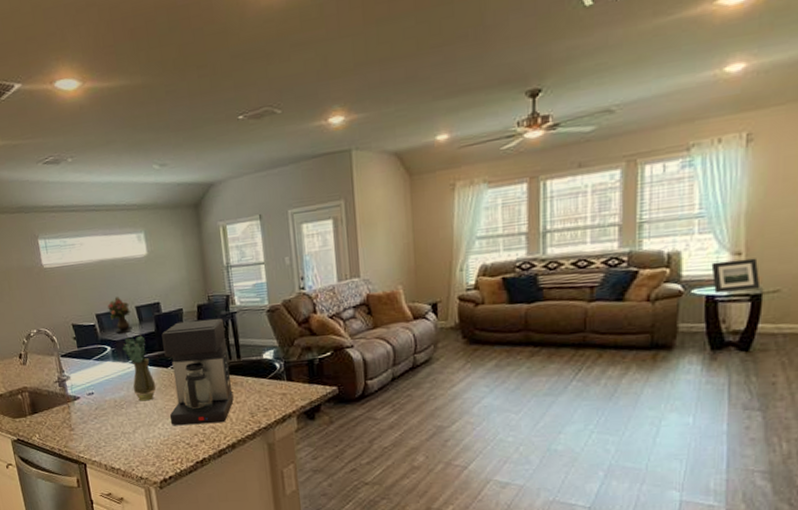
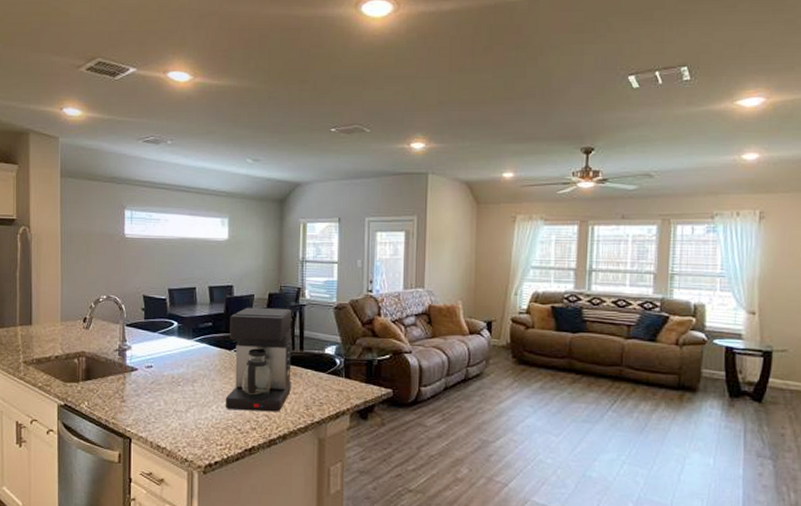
bouquet: present [107,296,133,334] -> none [182,275,204,311]
vase: present [122,334,157,402] -> none [188,312,217,381]
picture frame: present [711,258,761,293] -> none [730,318,771,347]

